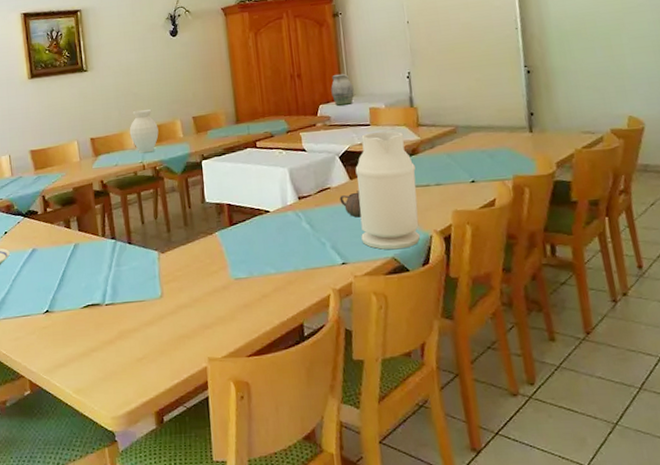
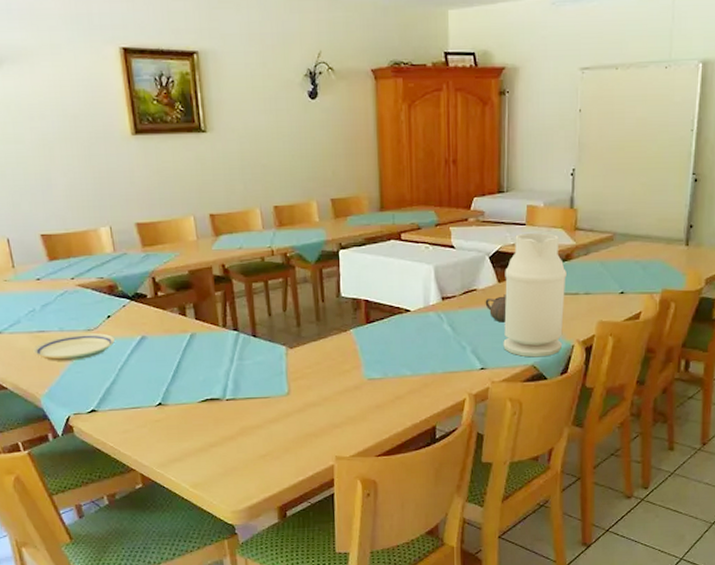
vase: present [129,109,159,154] -> none [256,185,291,238]
pitcher: present [331,73,354,106] -> none [488,163,513,201]

